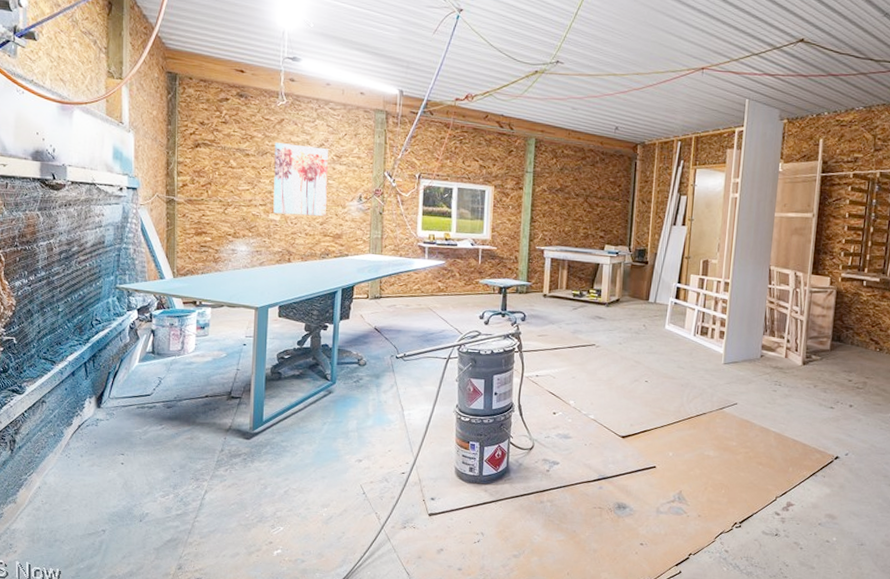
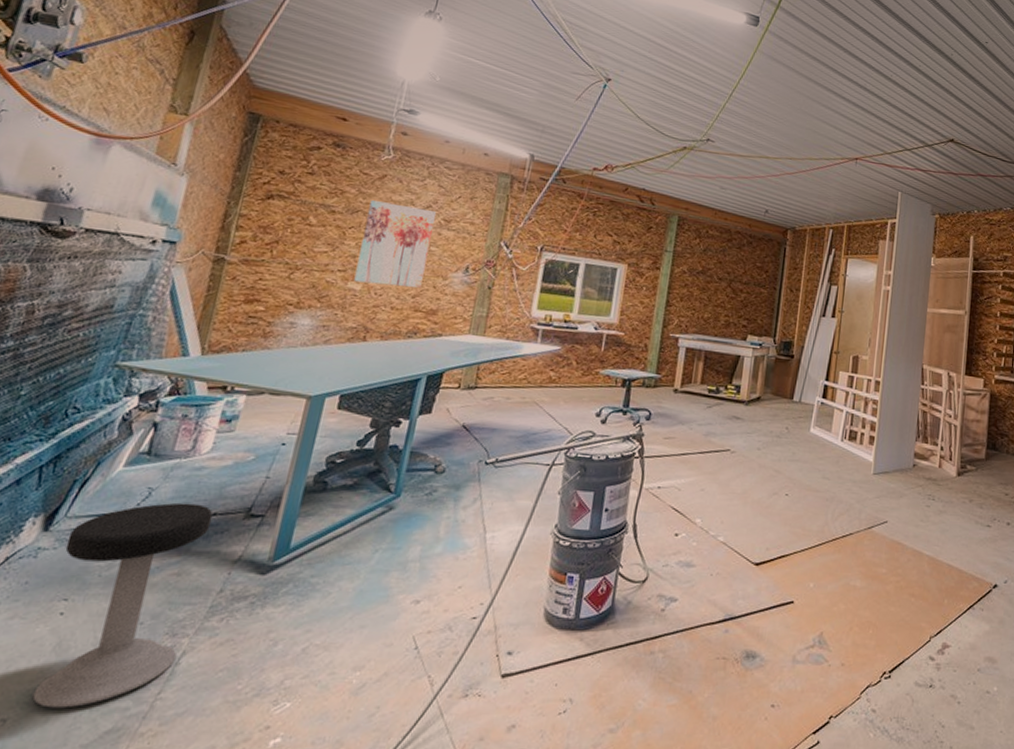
stool: none [114,388,206,525] -> present [32,502,213,709]

